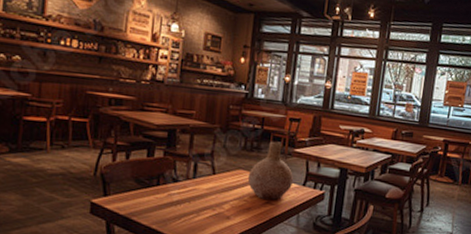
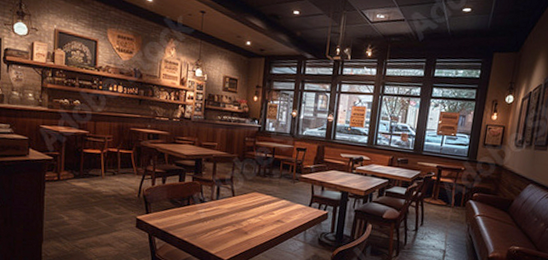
vase: present [247,141,294,200] -> none [261,168,301,219]

